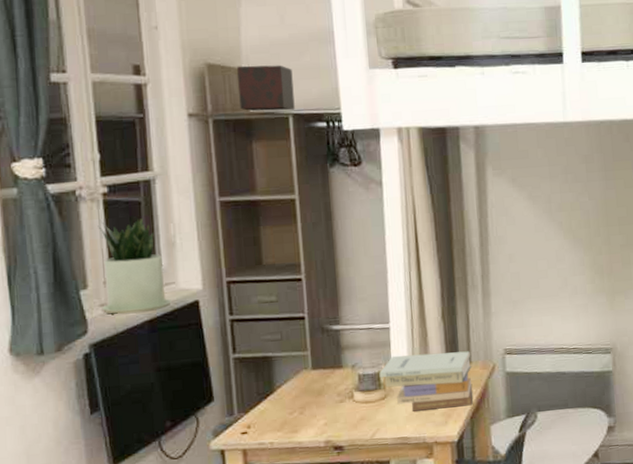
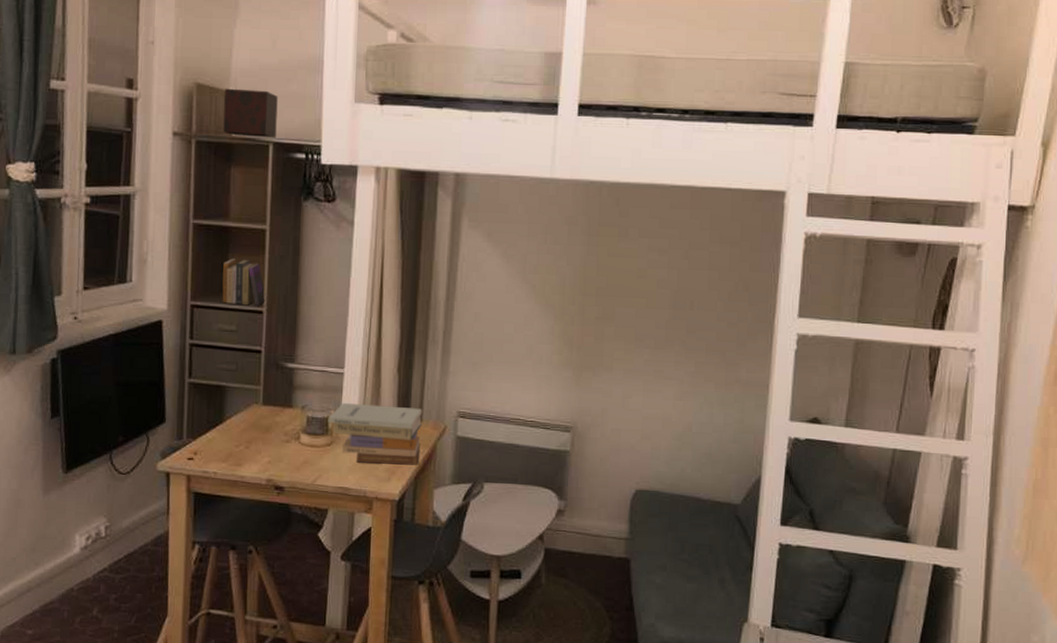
planter: present [98,218,173,315] -> none [72,231,138,326]
books: none [256,229,304,276] -> present [222,258,267,306]

